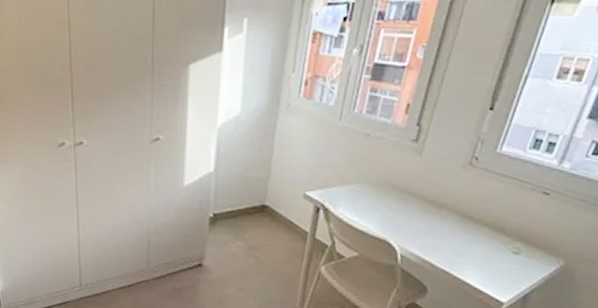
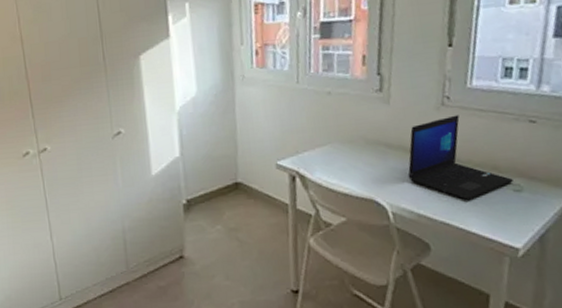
laptop: none [422,176,515,255] -> present [408,114,513,201]

